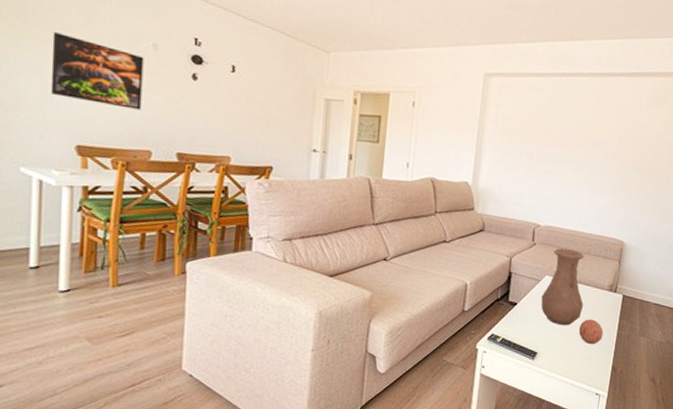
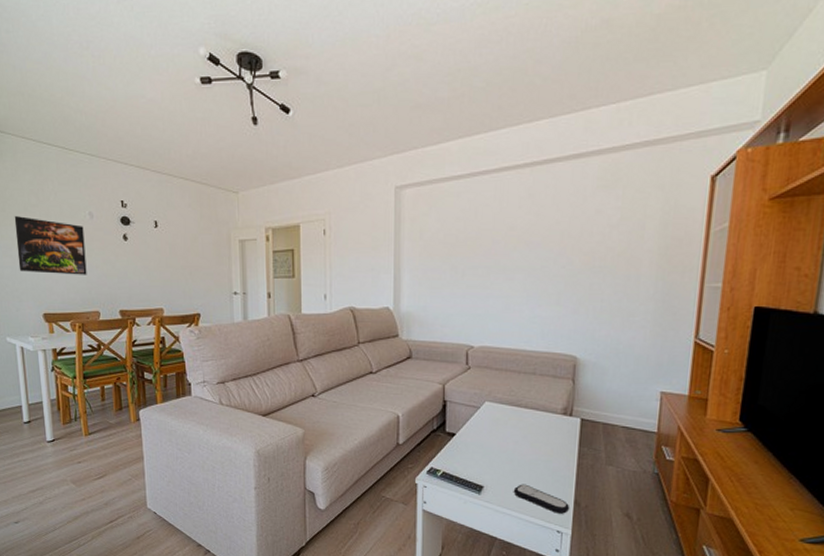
vase: present [541,248,585,326] -> none [482,370,534,456]
remote control: none [562,351,608,378] -> present [513,484,570,514]
decorative ball: present [578,319,604,345] -> none [529,448,560,477]

